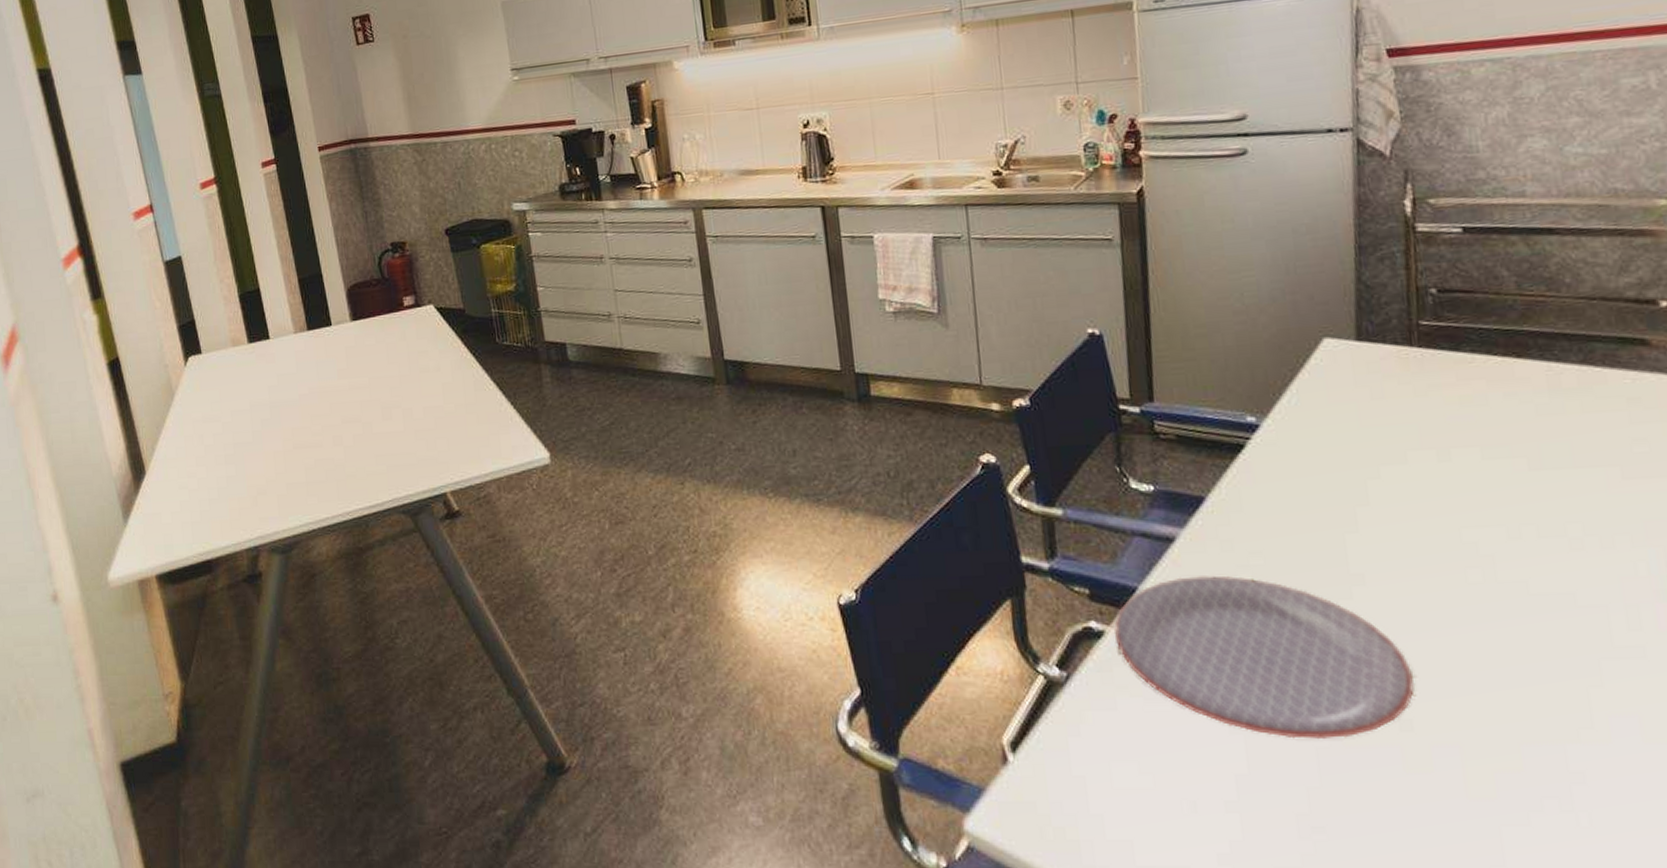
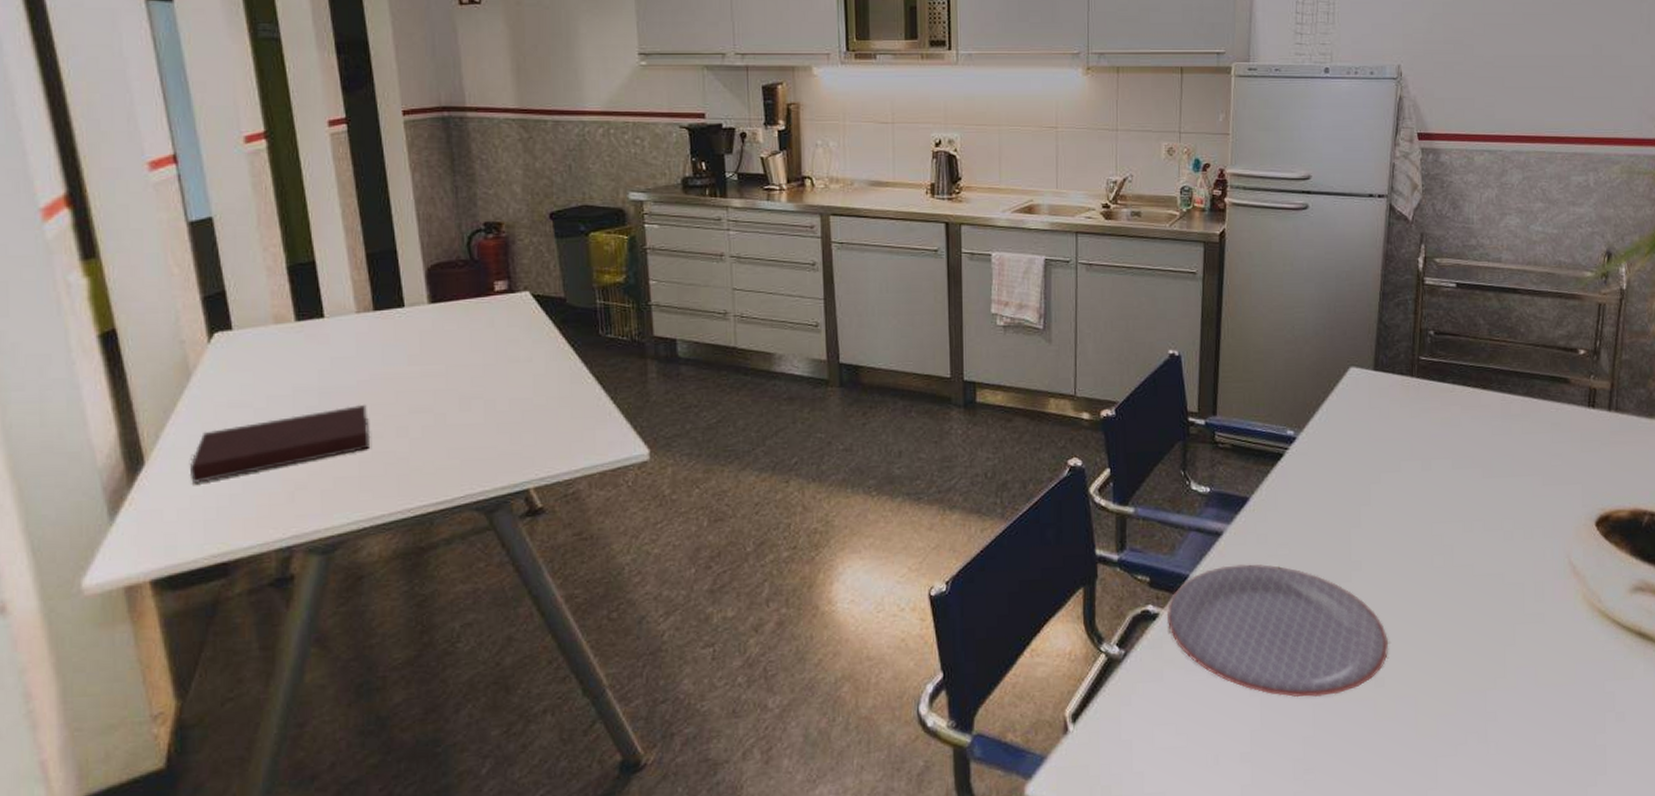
notebook: none [178,416,313,491] -> present [189,404,371,484]

